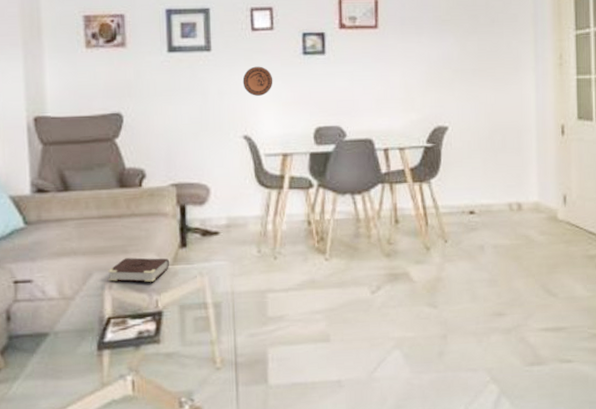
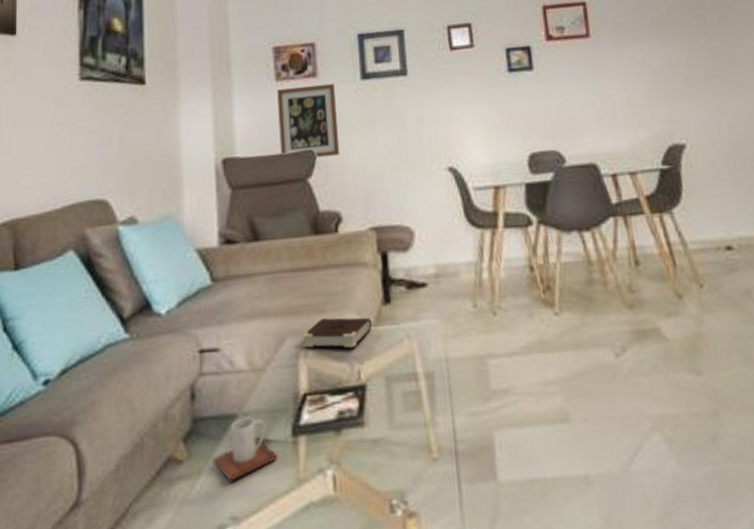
mug: none [27,335,84,385] -> present [213,417,277,482]
wall art: none [87,53,146,121] -> present [277,83,340,158]
decorative plate: present [242,66,273,96] -> none [443,88,478,122]

